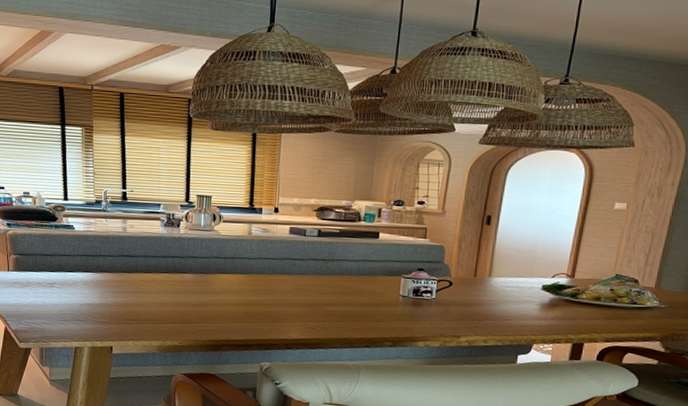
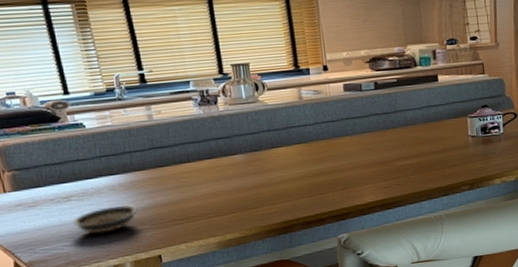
saucer: none [52,297,101,319] -> present [73,205,138,235]

